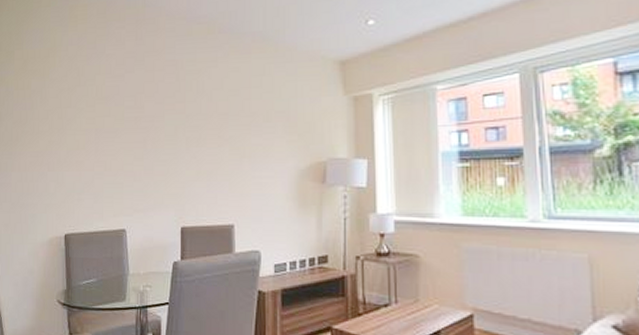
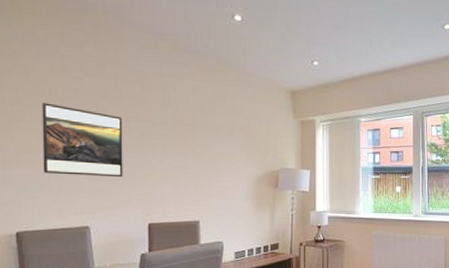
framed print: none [88,103,158,176] -> present [41,103,123,178]

